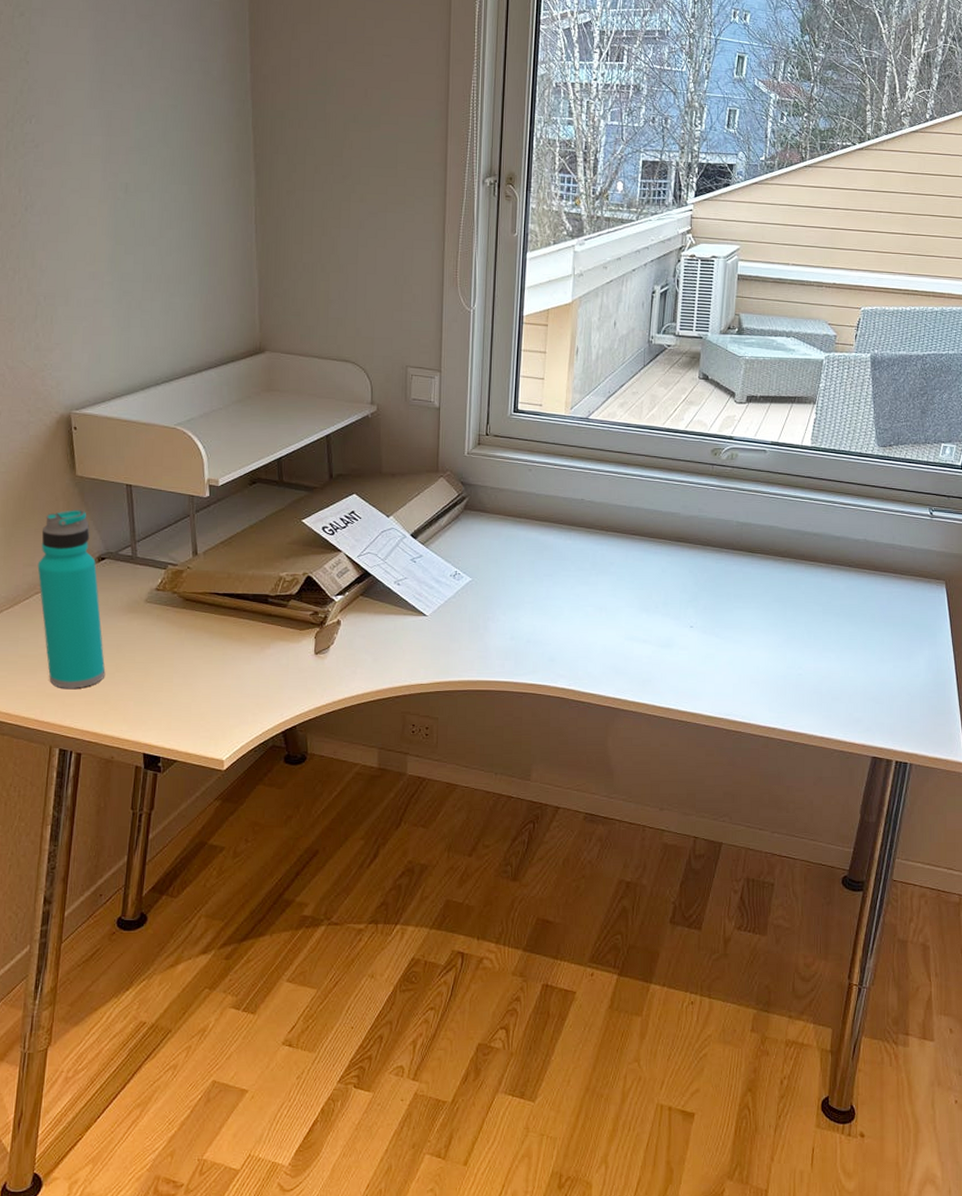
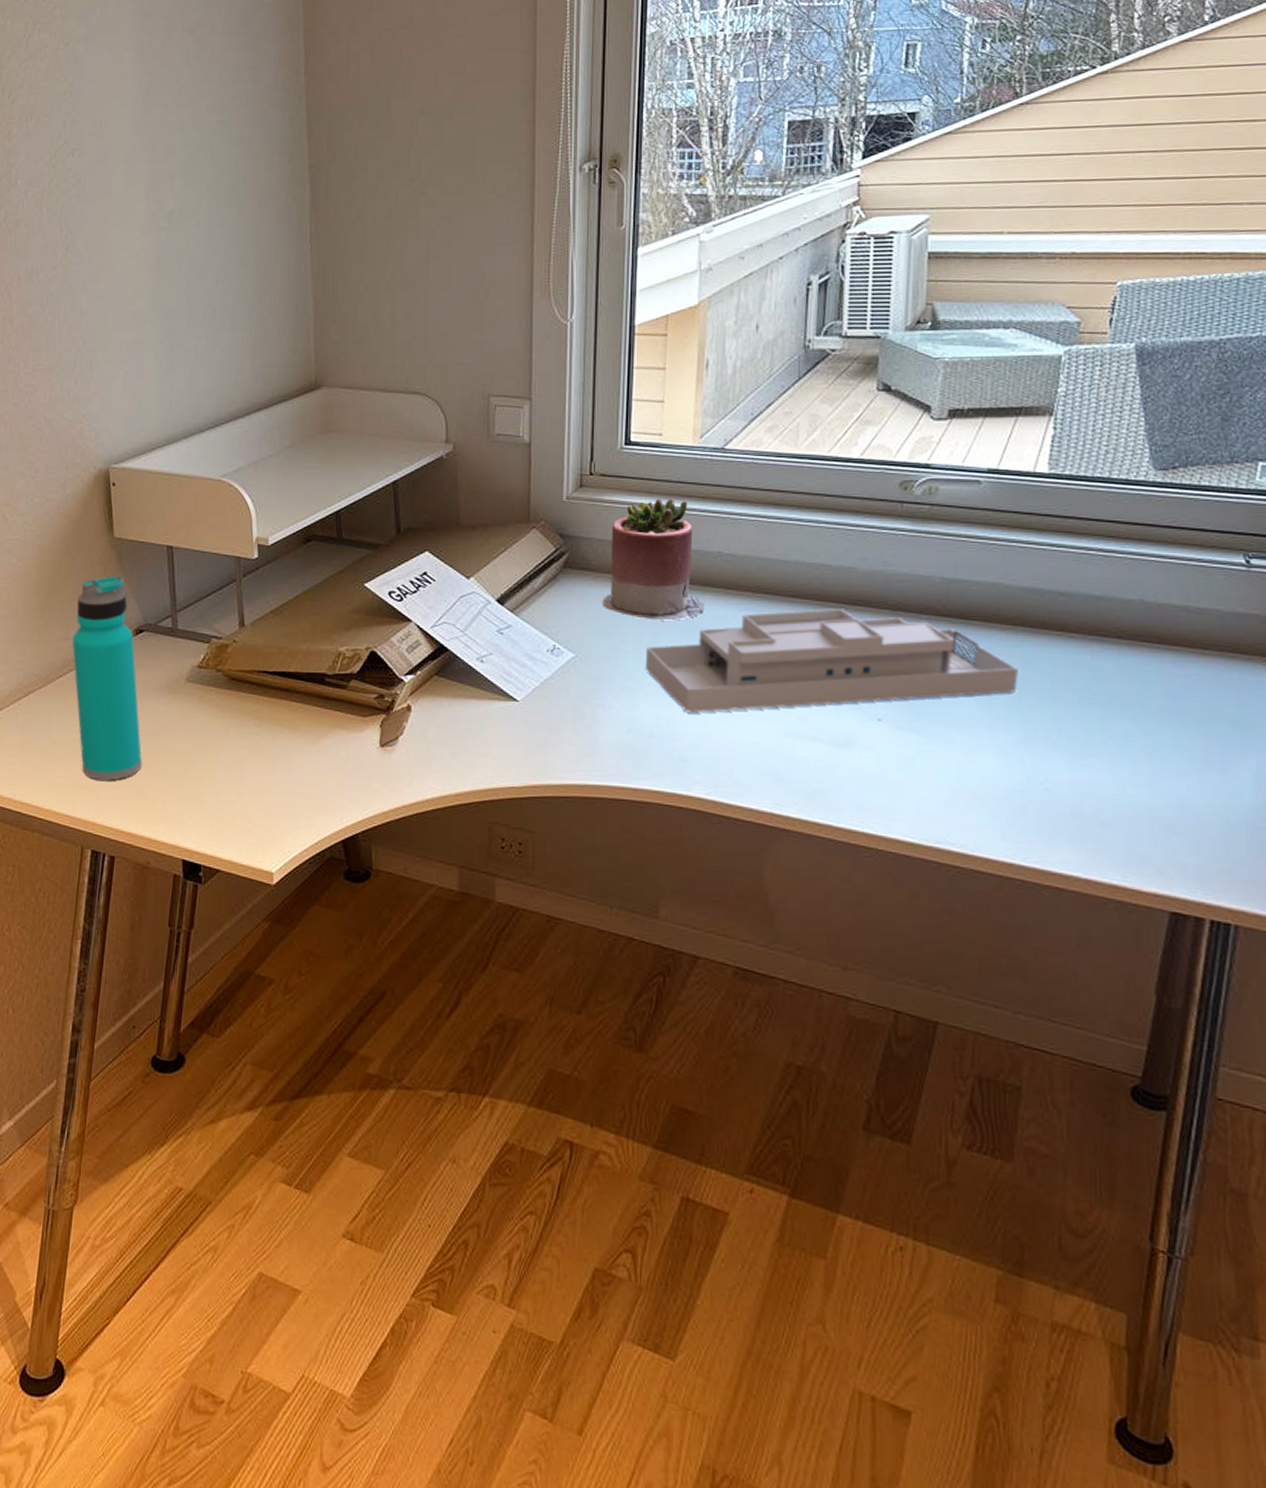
succulent planter: none [494,456,570,552] -> present [602,498,704,621]
desk organizer: none [525,544,785,624] -> present [645,609,1018,713]

